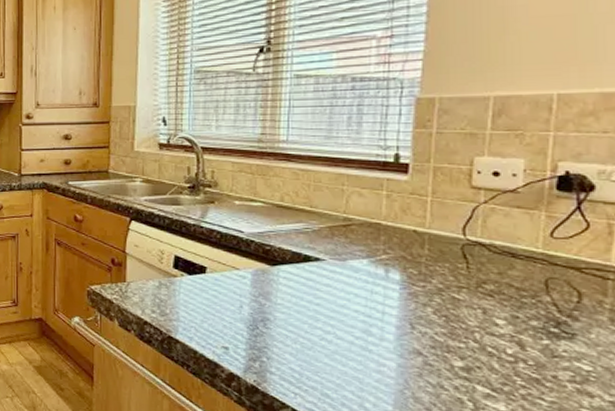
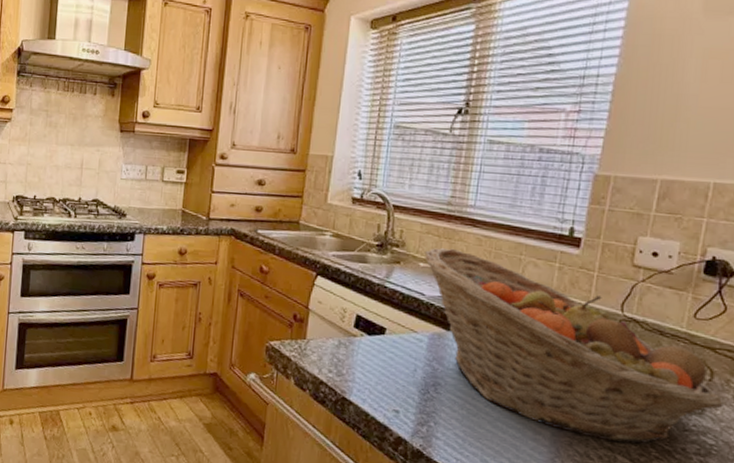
fruit basket: none [238,184,598,373] -> present [424,248,724,445]

